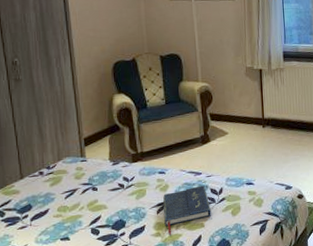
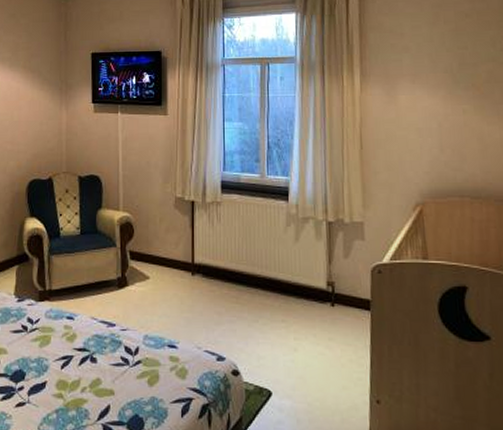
book: present [163,185,211,236] -> none [68,340,123,400]

